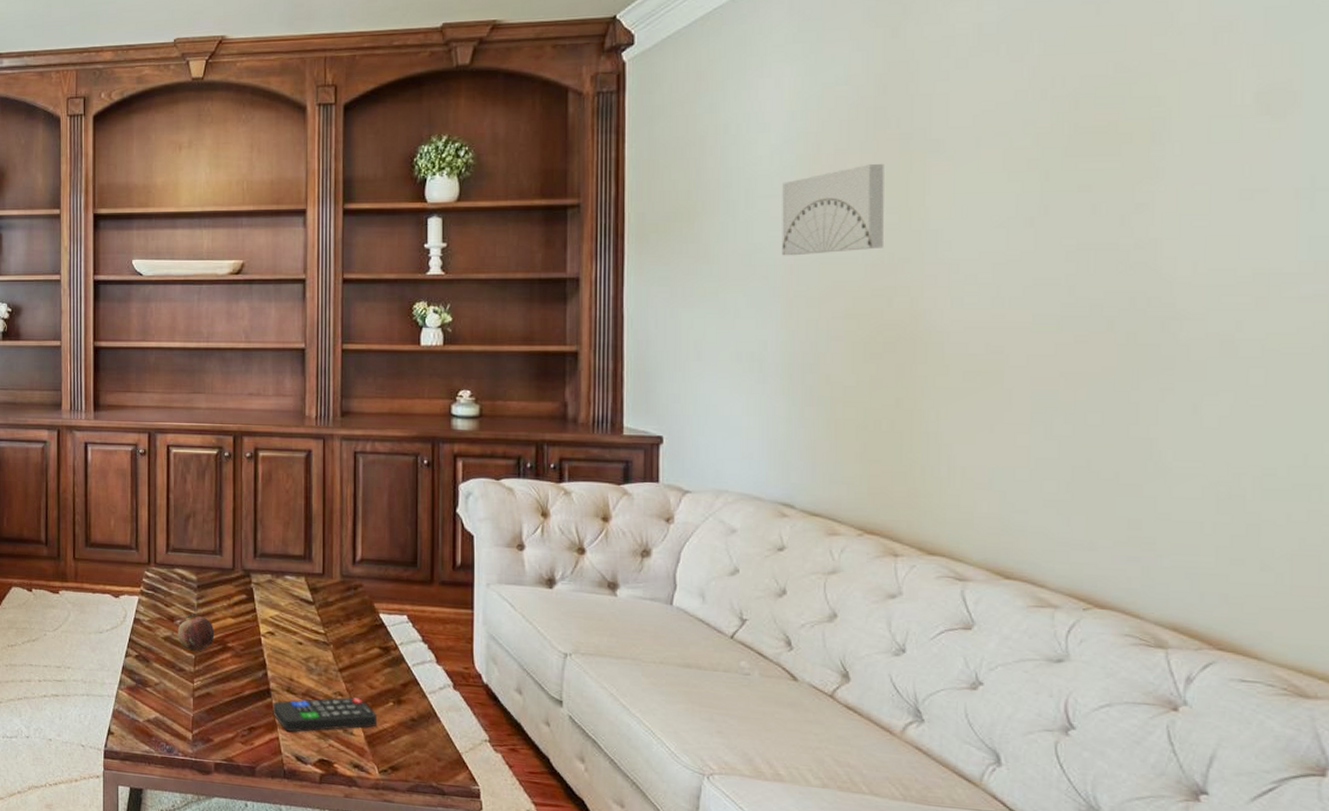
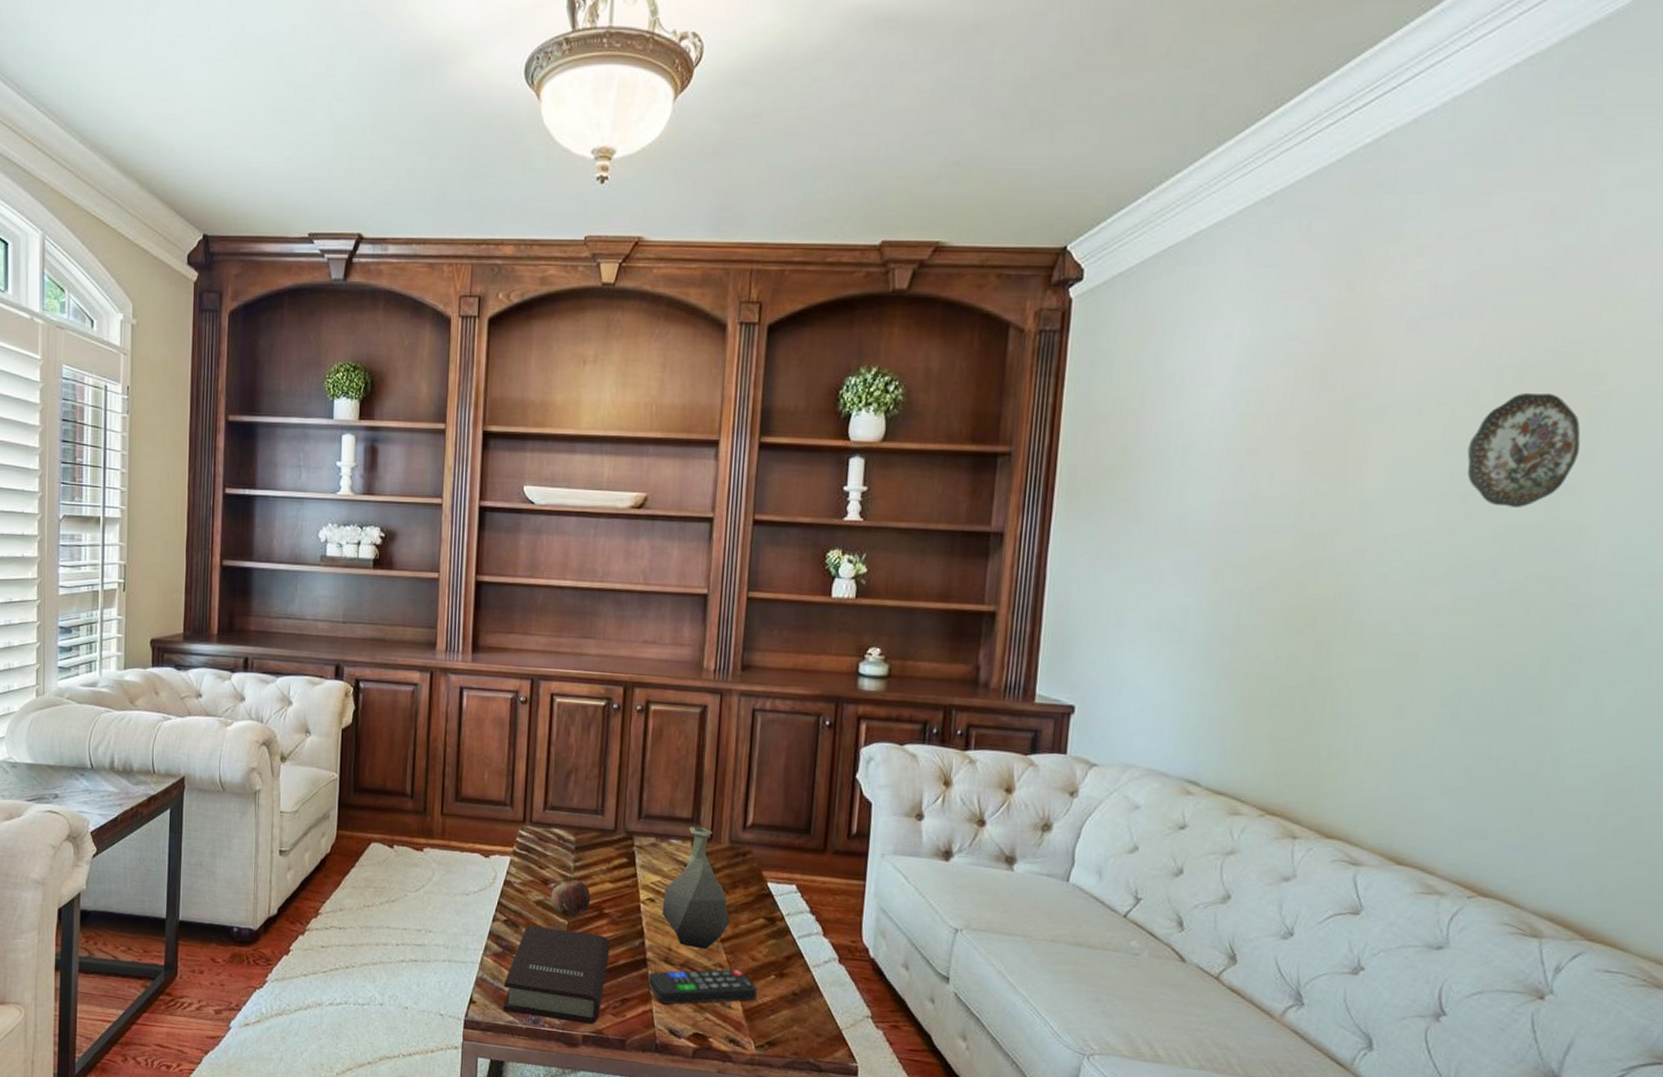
book: none [139,659,236,752] -> present [503,924,610,1024]
vase: none [282,562,347,679] -> present [662,826,731,950]
wall art: present [781,164,884,256] -> none [1213,428,1325,521]
decorative plate: none [1030,117,1146,227] -> present [1467,392,1581,508]

